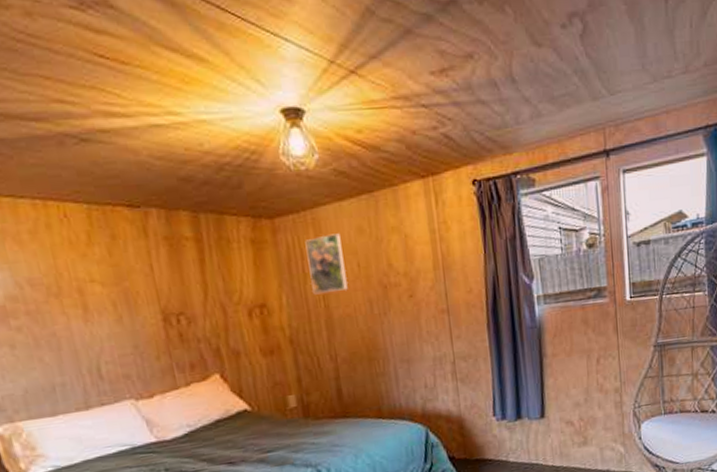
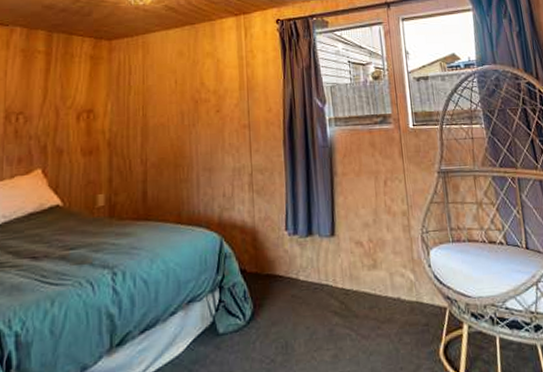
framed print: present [305,233,349,295] -> none [133,55,166,105]

